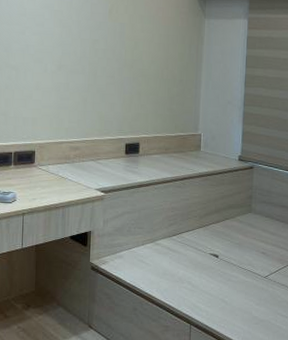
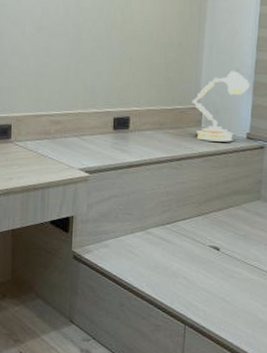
desk lamp: none [192,102,240,164] -> present [192,70,250,142]

